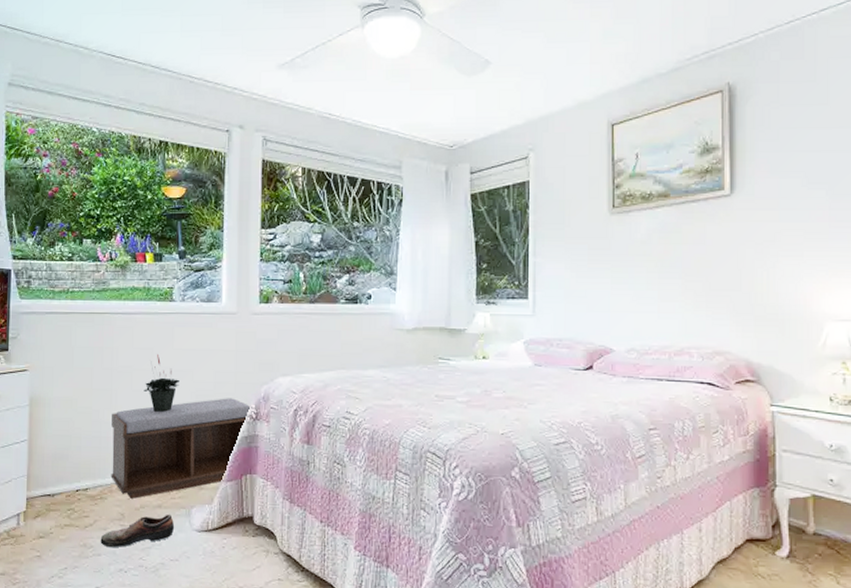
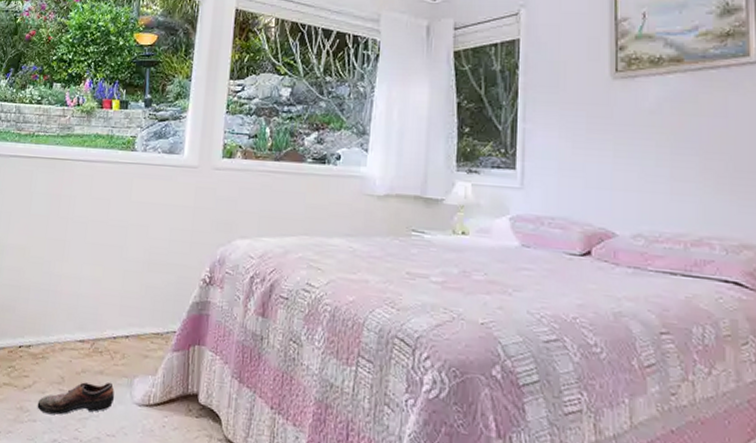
bench: present [110,398,252,499] -> none [55,258,207,362]
potted plant: present [144,355,179,412] -> none [97,206,134,269]

